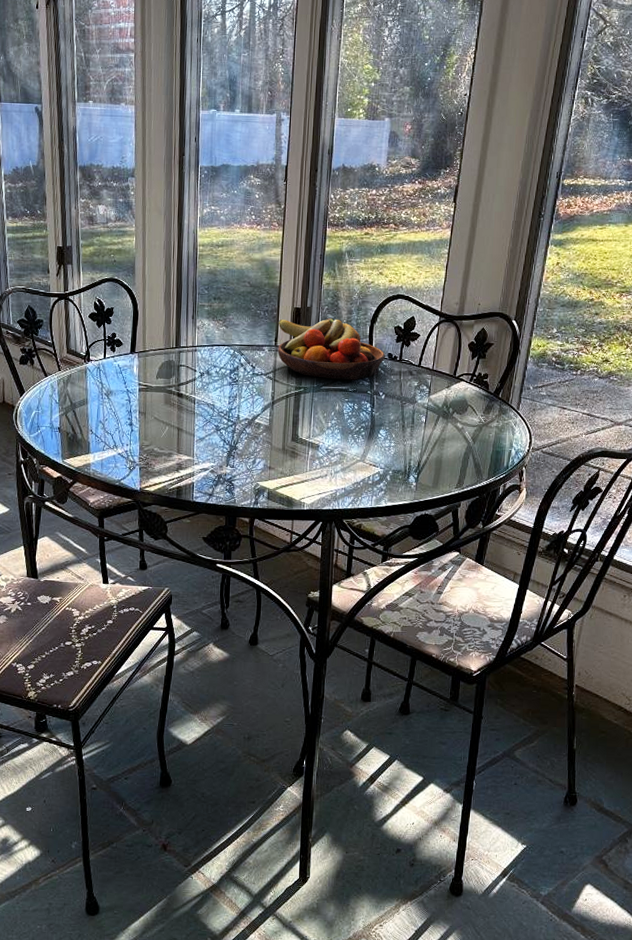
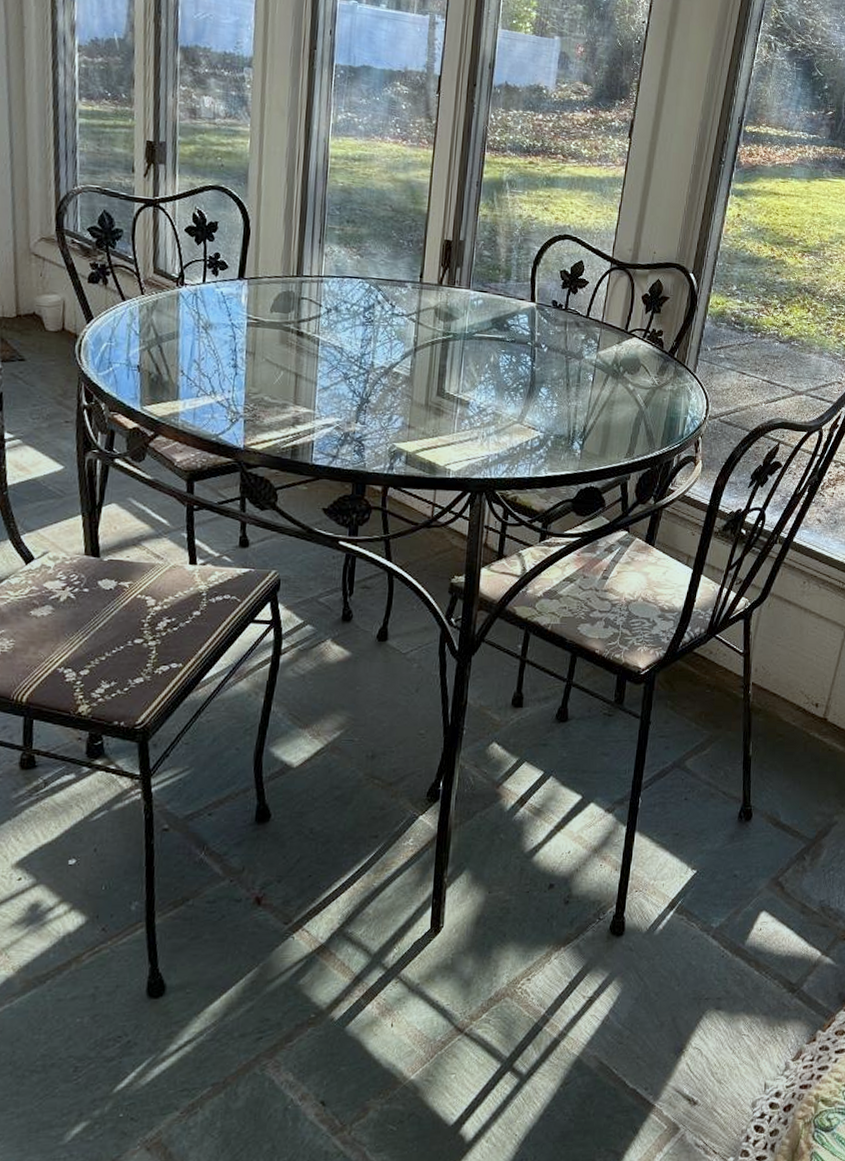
fruit bowl: present [277,318,385,380] -> none [423,252,549,329]

